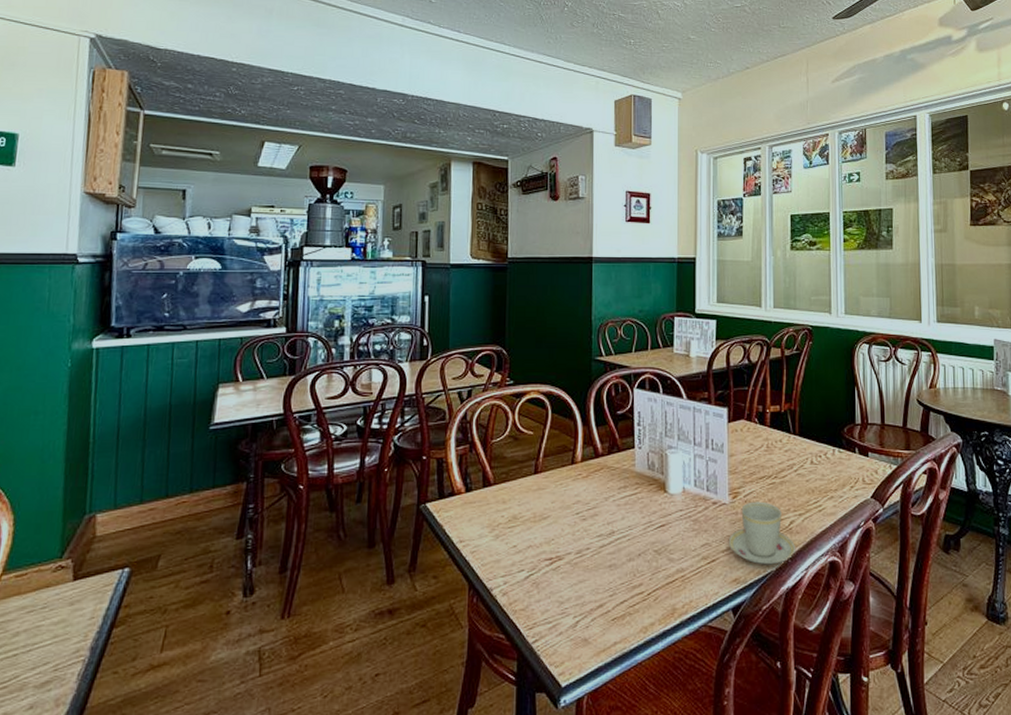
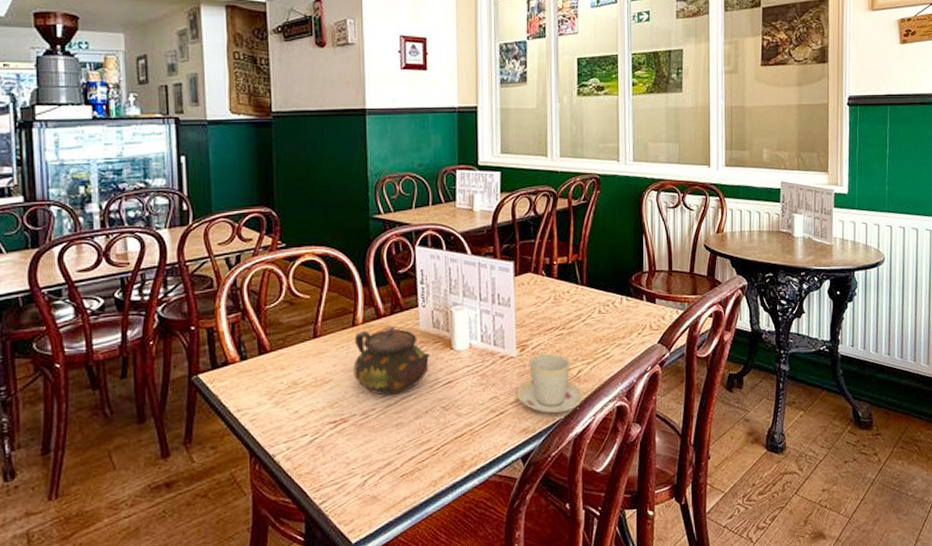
teapot: none [570,466,645,535] -> present [353,326,430,395]

